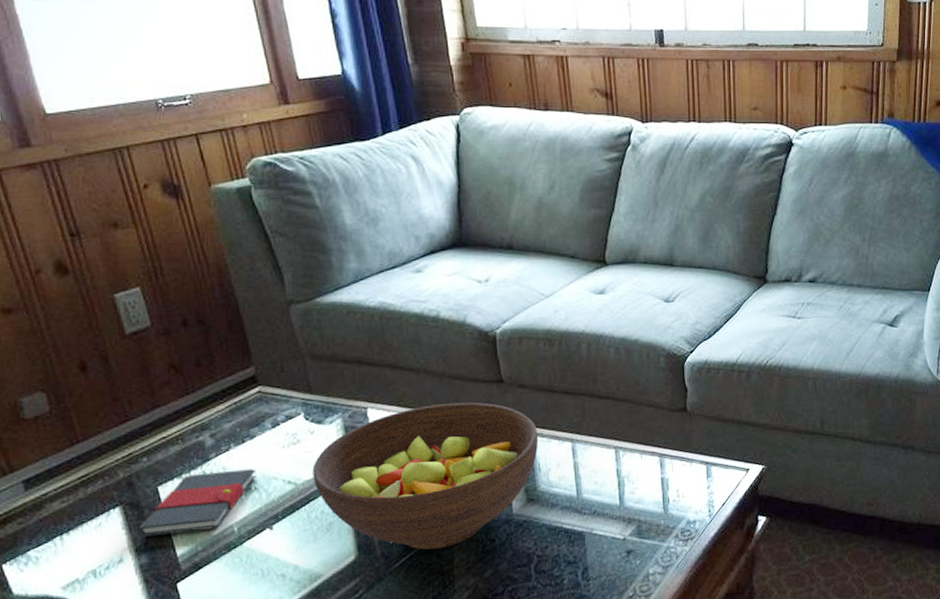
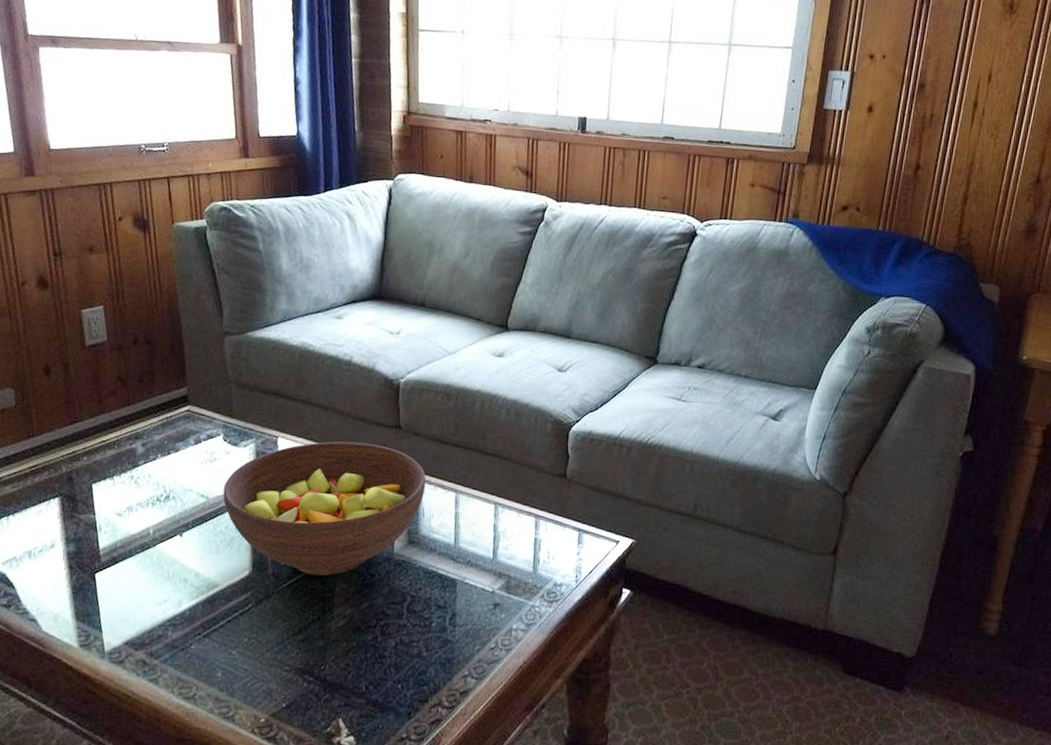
book: present [136,469,257,537] -> none [69,477,176,530]

